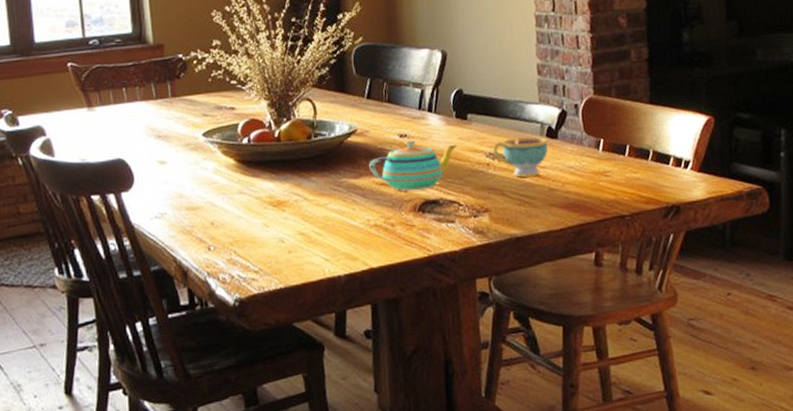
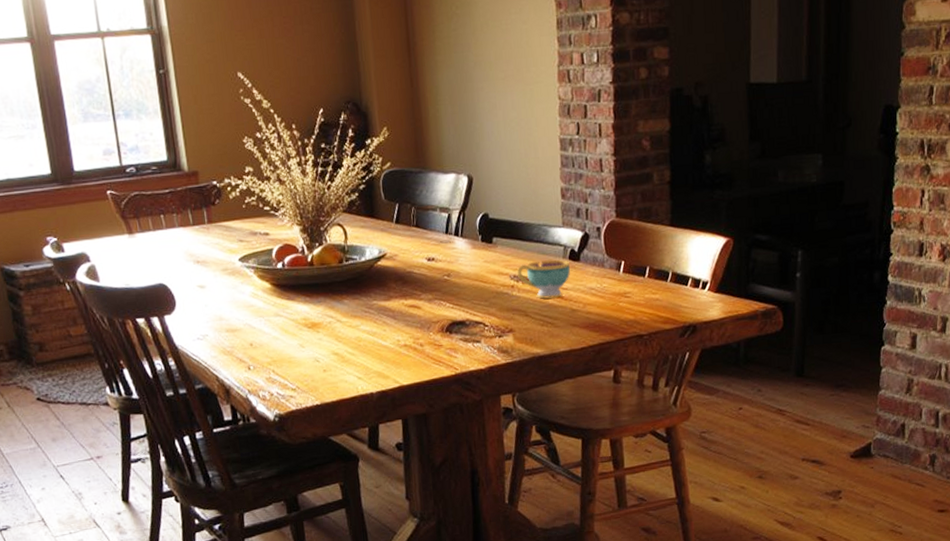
teapot: present [369,140,457,191] -> none [398,263,483,313]

